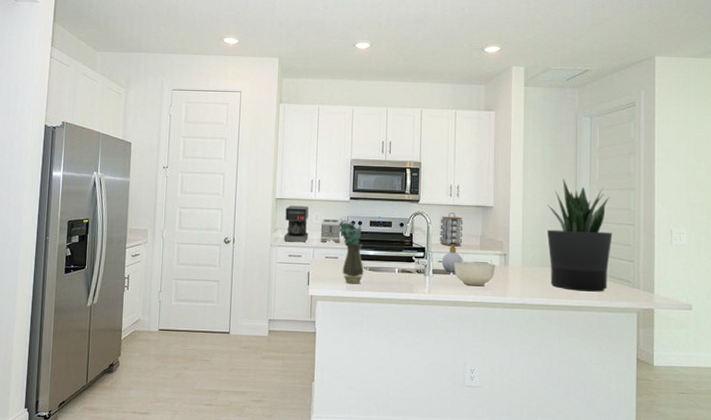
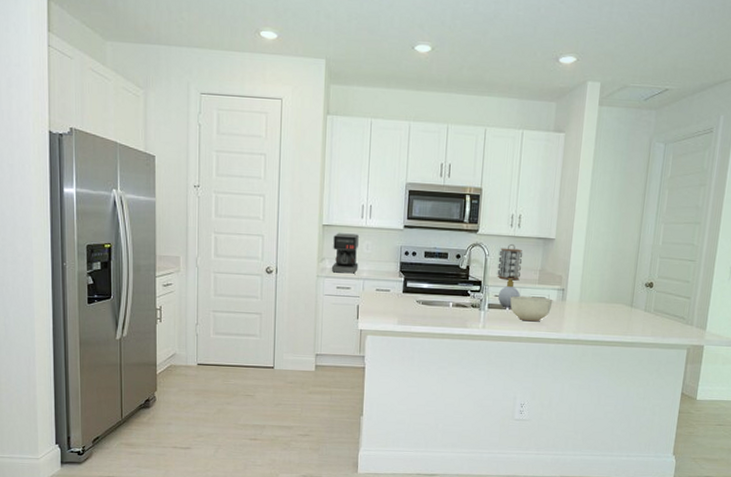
toaster: present [320,219,341,243] -> none [371,249,393,275]
vase: present [339,219,364,284] -> none [391,249,417,319]
planter: present [546,179,613,292] -> none [606,210,676,328]

